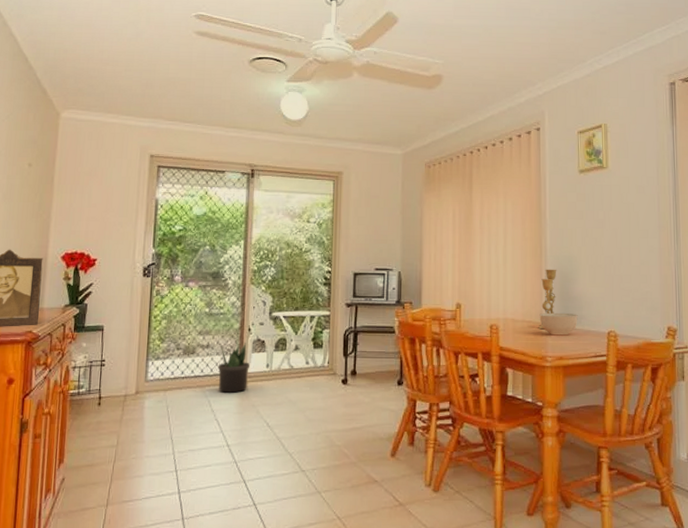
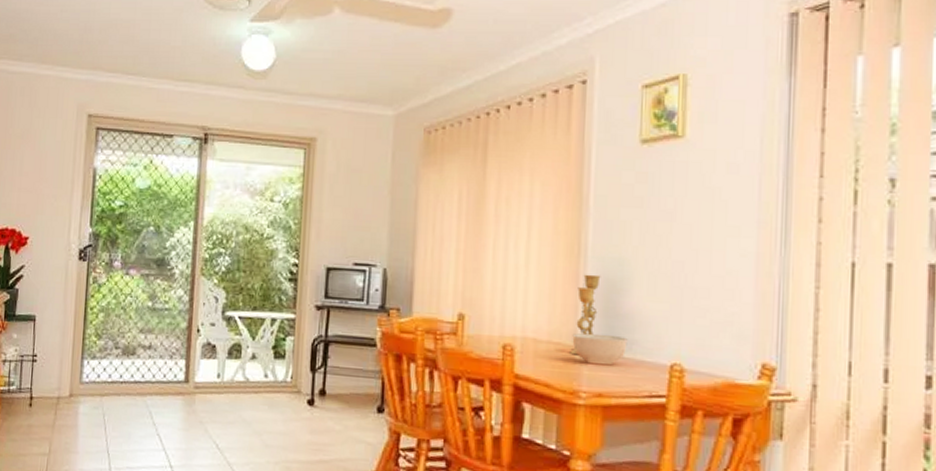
planter: present [217,343,249,393] -> none [160,346,197,405]

